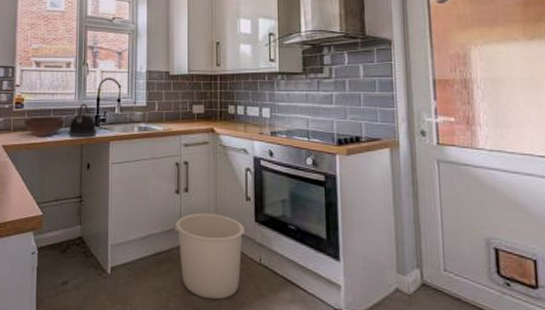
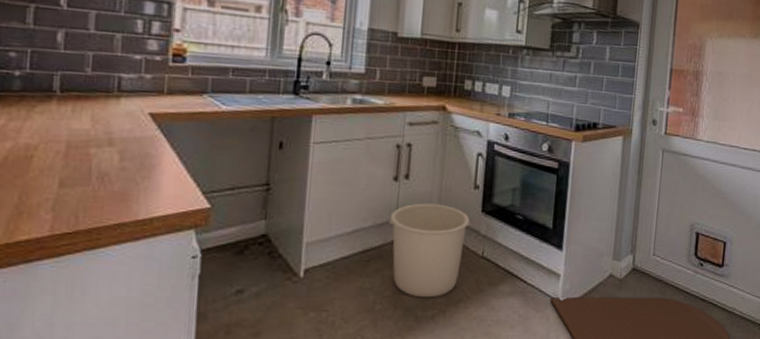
bowl: present [23,116,65,138] -> none [185,76,250,107]
kettle: present [68,103,96,139] -> none [253,62,295,110]

